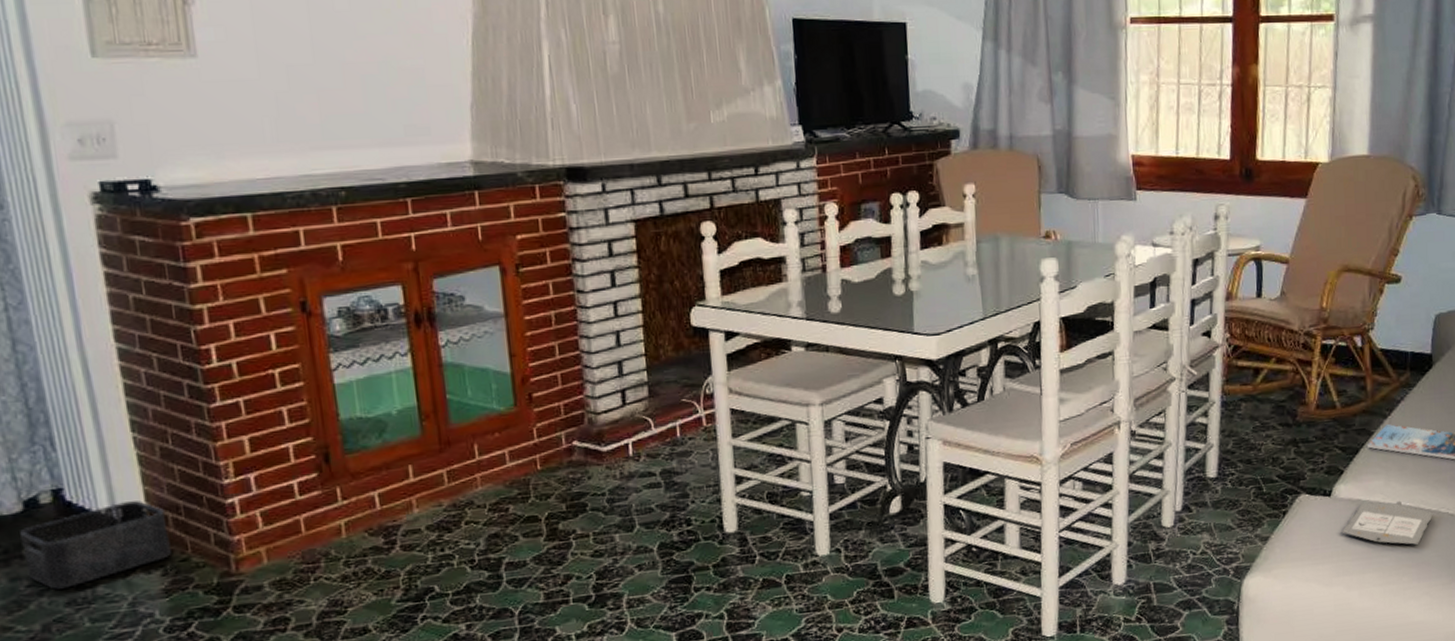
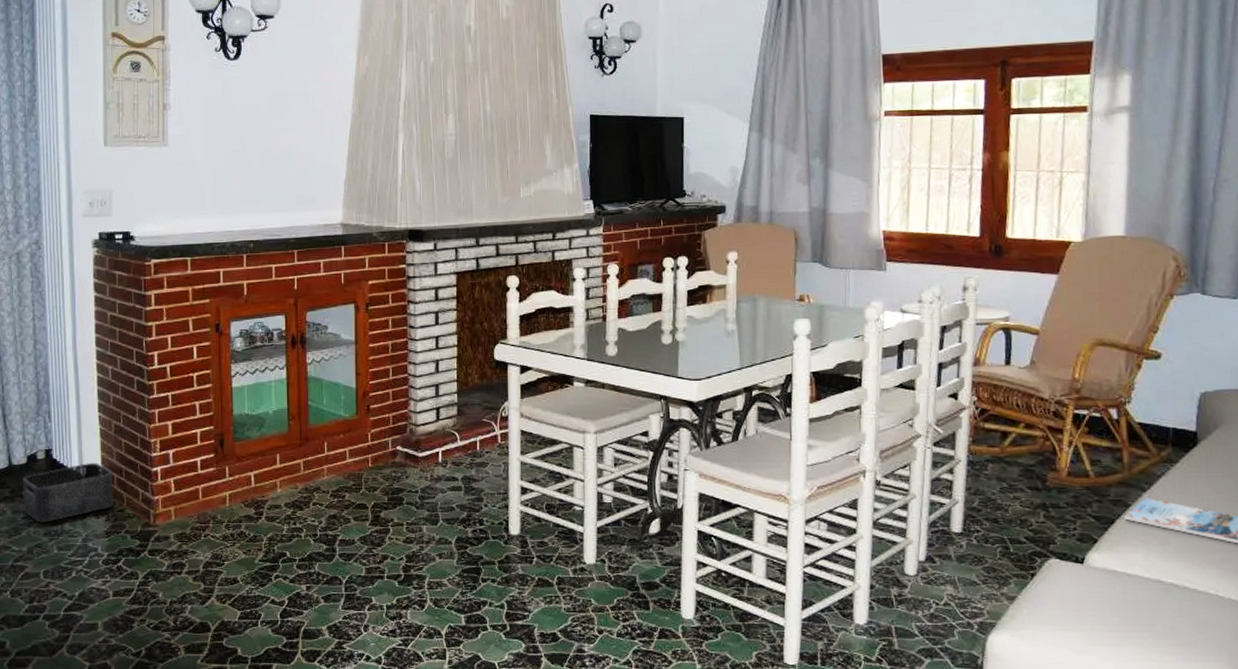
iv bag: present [1341,500,1434,545] -> none [1095,574,1201,624]

